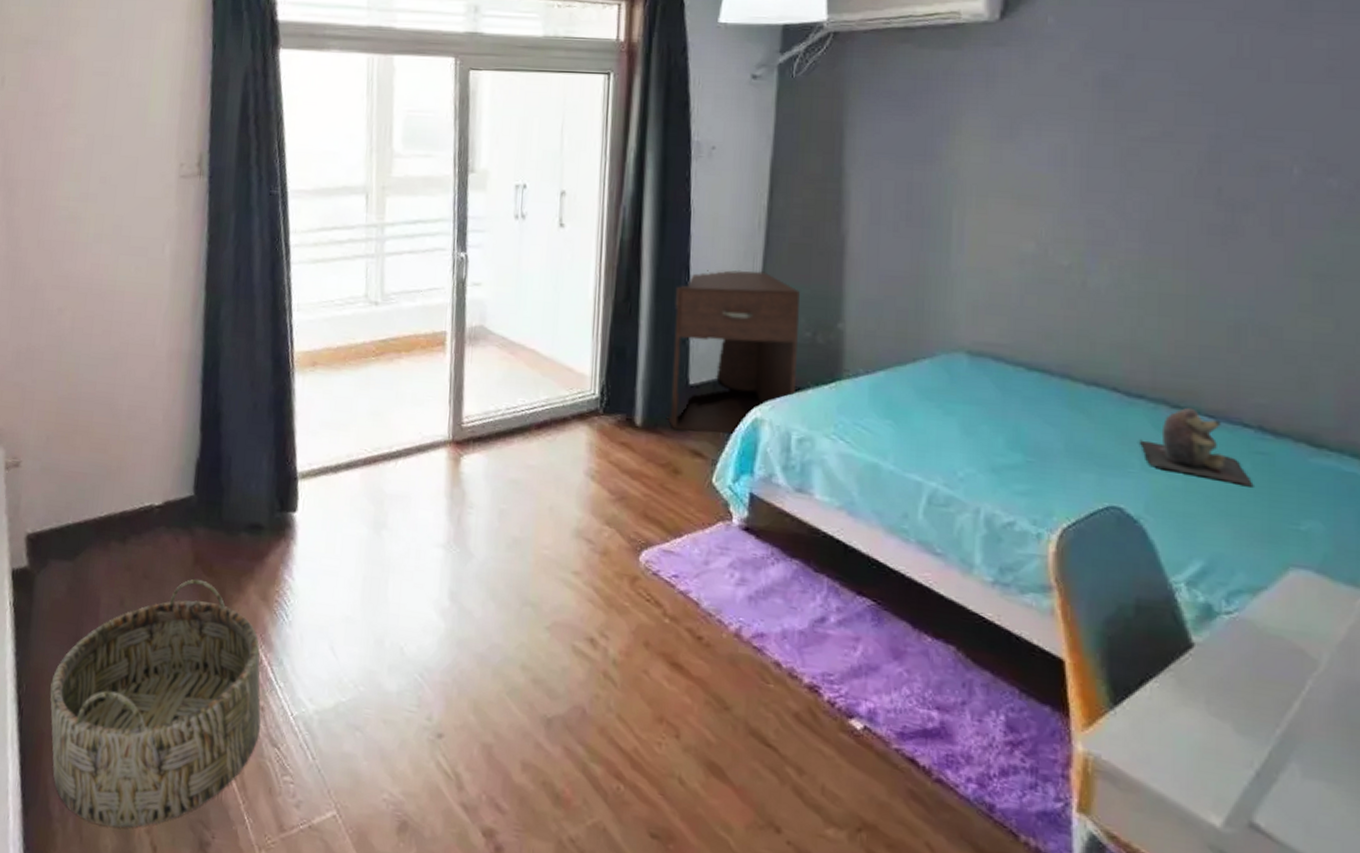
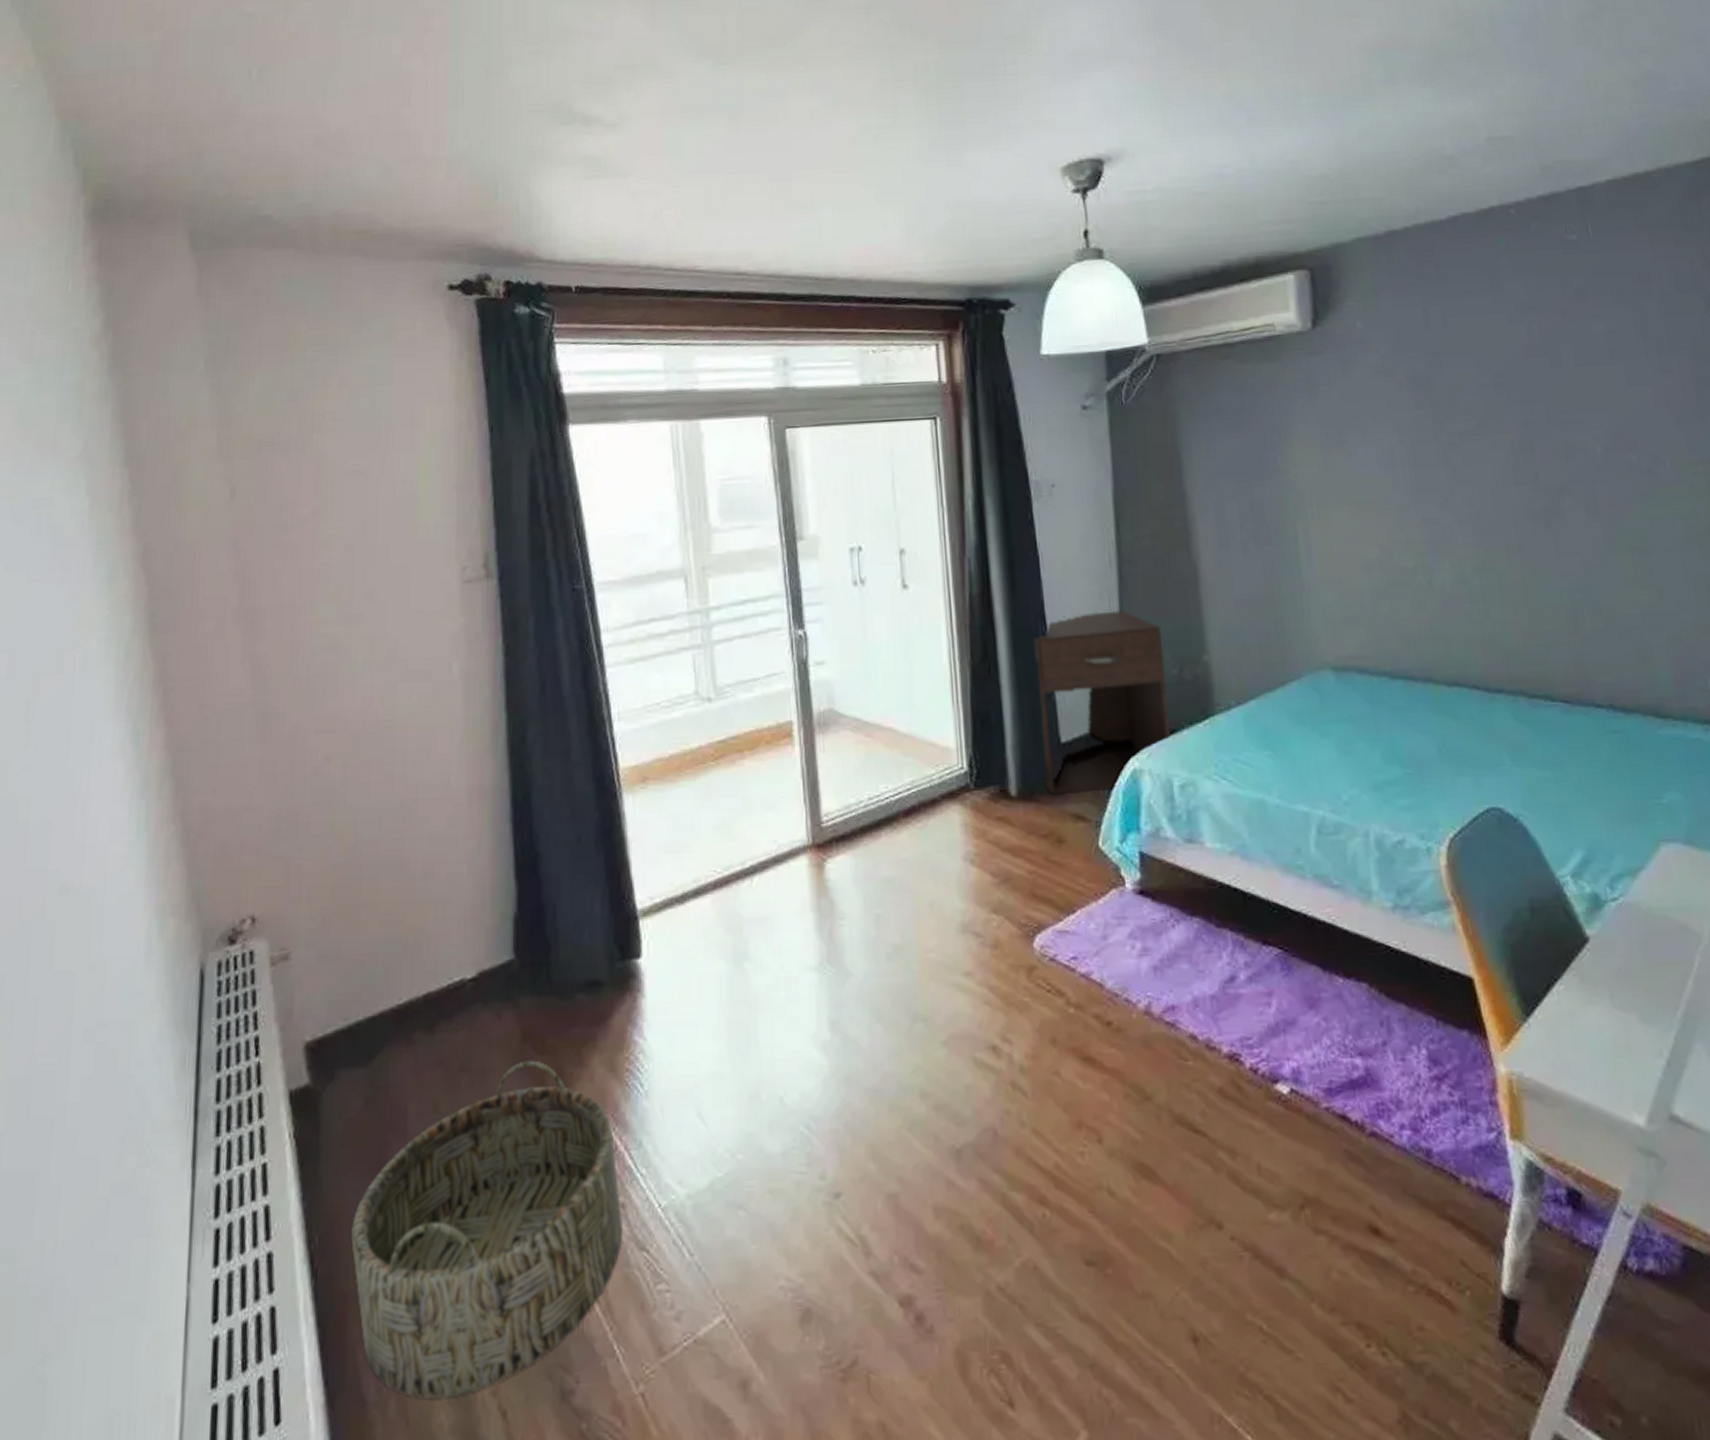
stuffed animal: present [1139,407,1254,487] -> none [1505,695,1615,768]

